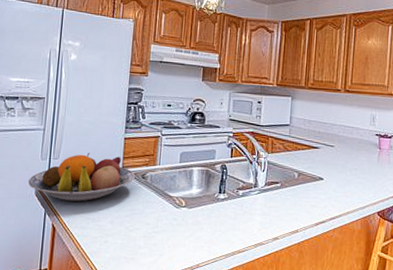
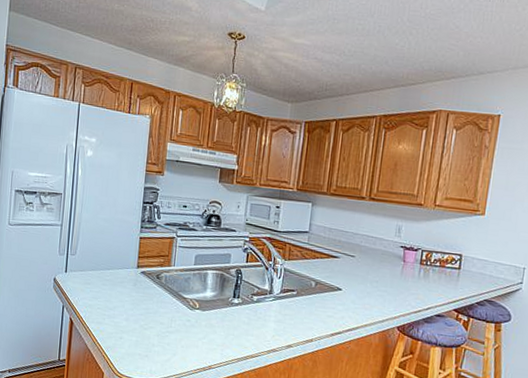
fruit bowl: present [27,152,135,202] -> none [46,250,150,298]

